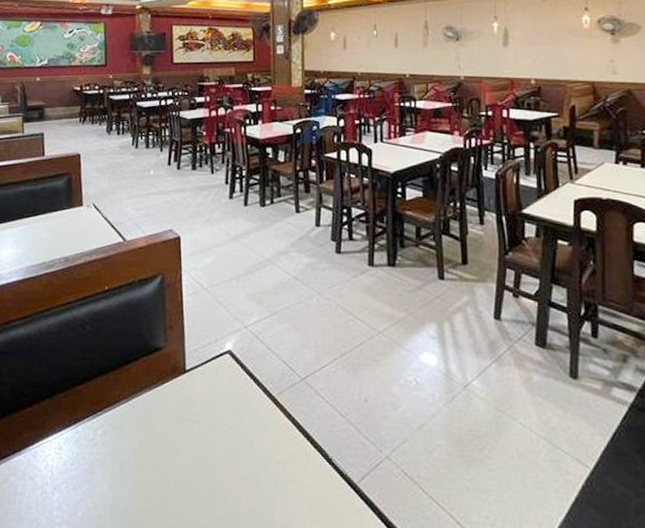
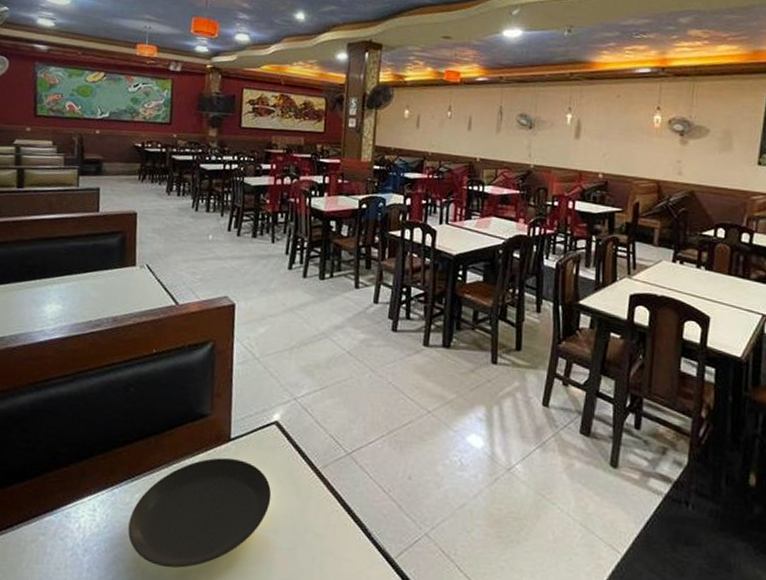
plate: none [93,390,230,503] -> present [128,457,272,569]

